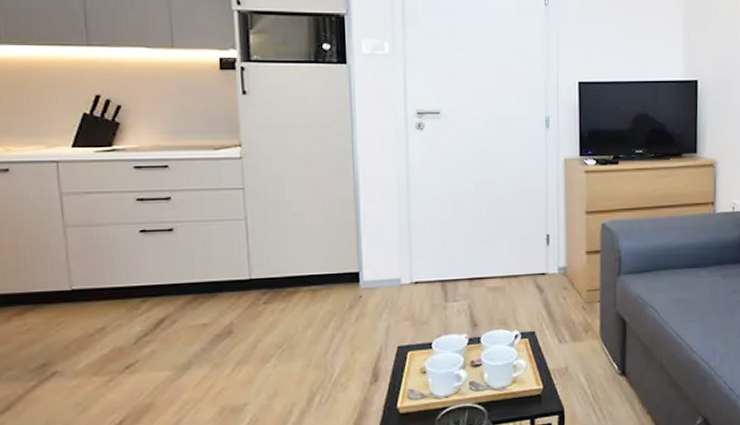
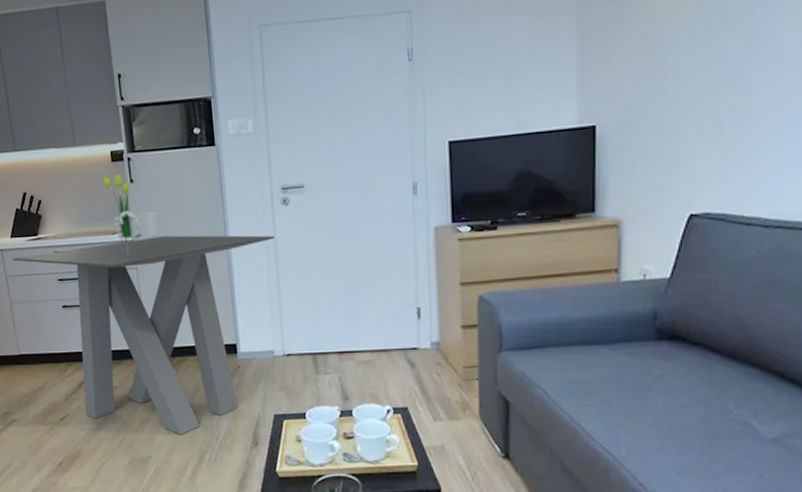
dining table: none [73,154,408,376] -> present [13,235,275,436]
bouquet: none [206,84,276,172] -> present [102,175,160,253]

